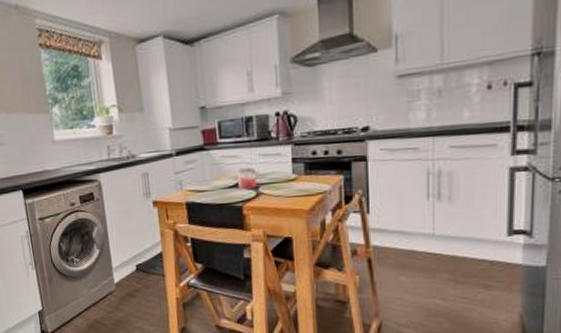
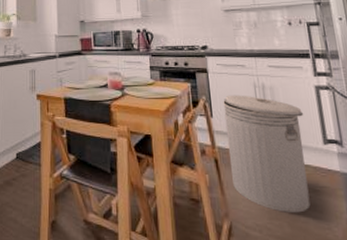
can: none [384,185,489,309] -> present [223,95,311,213]

